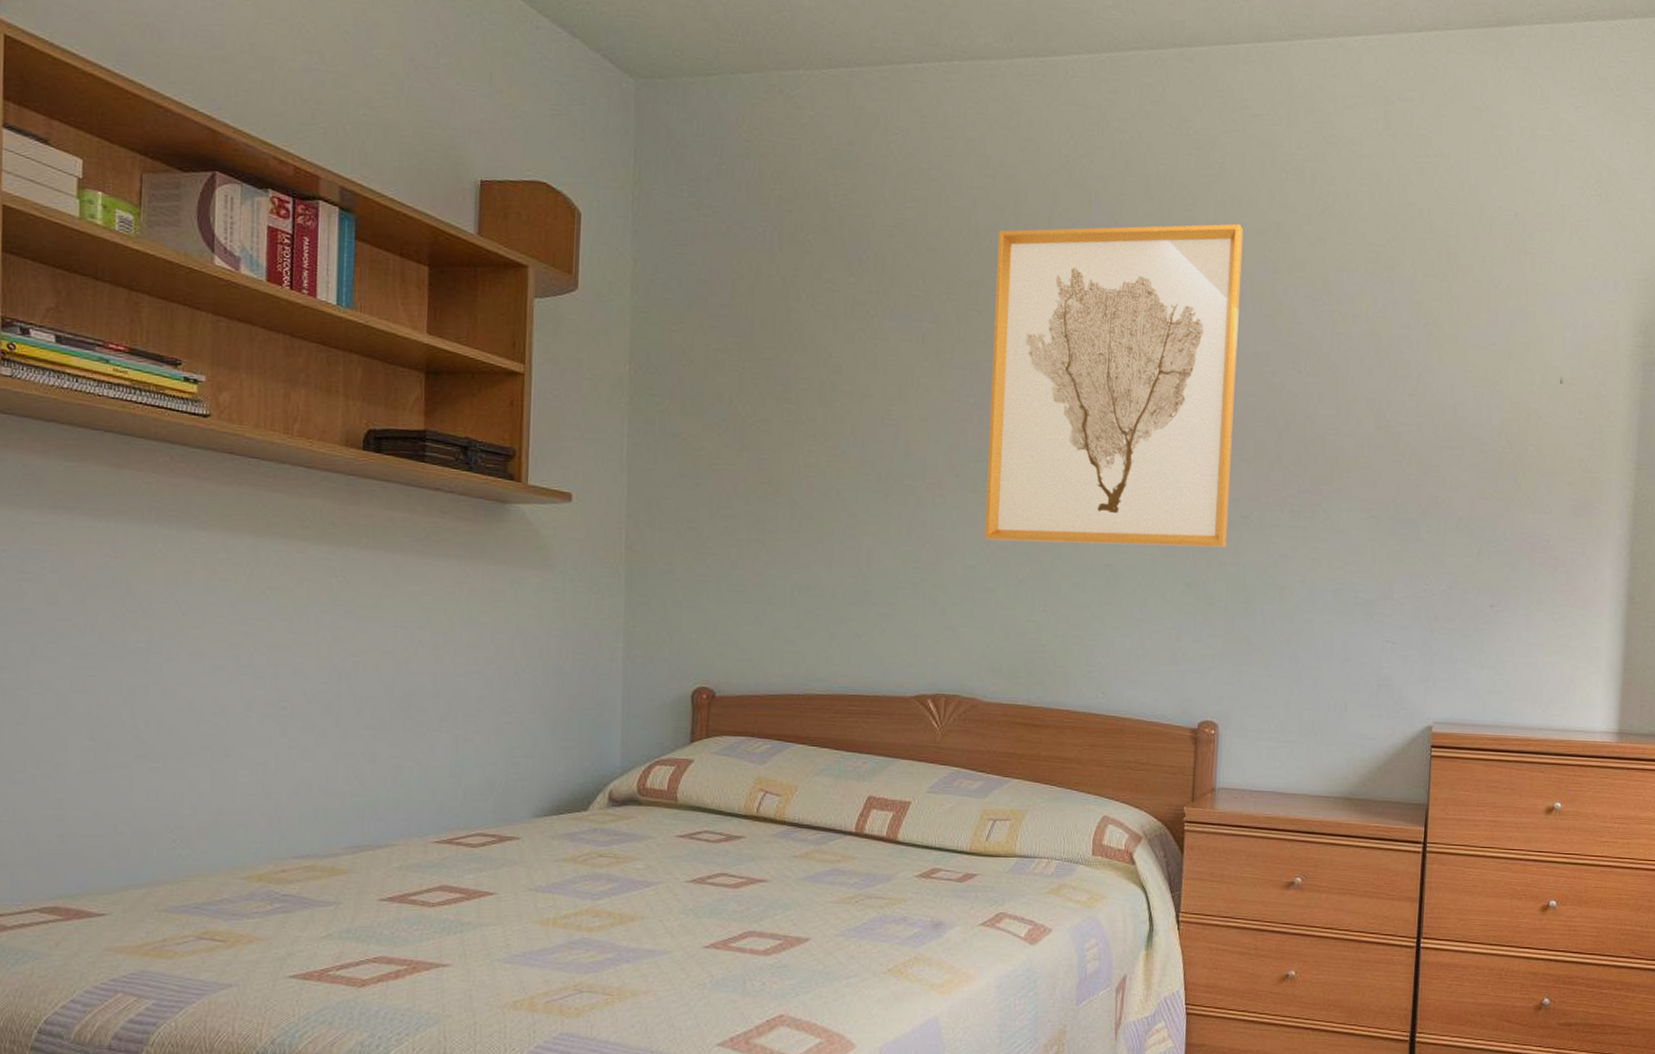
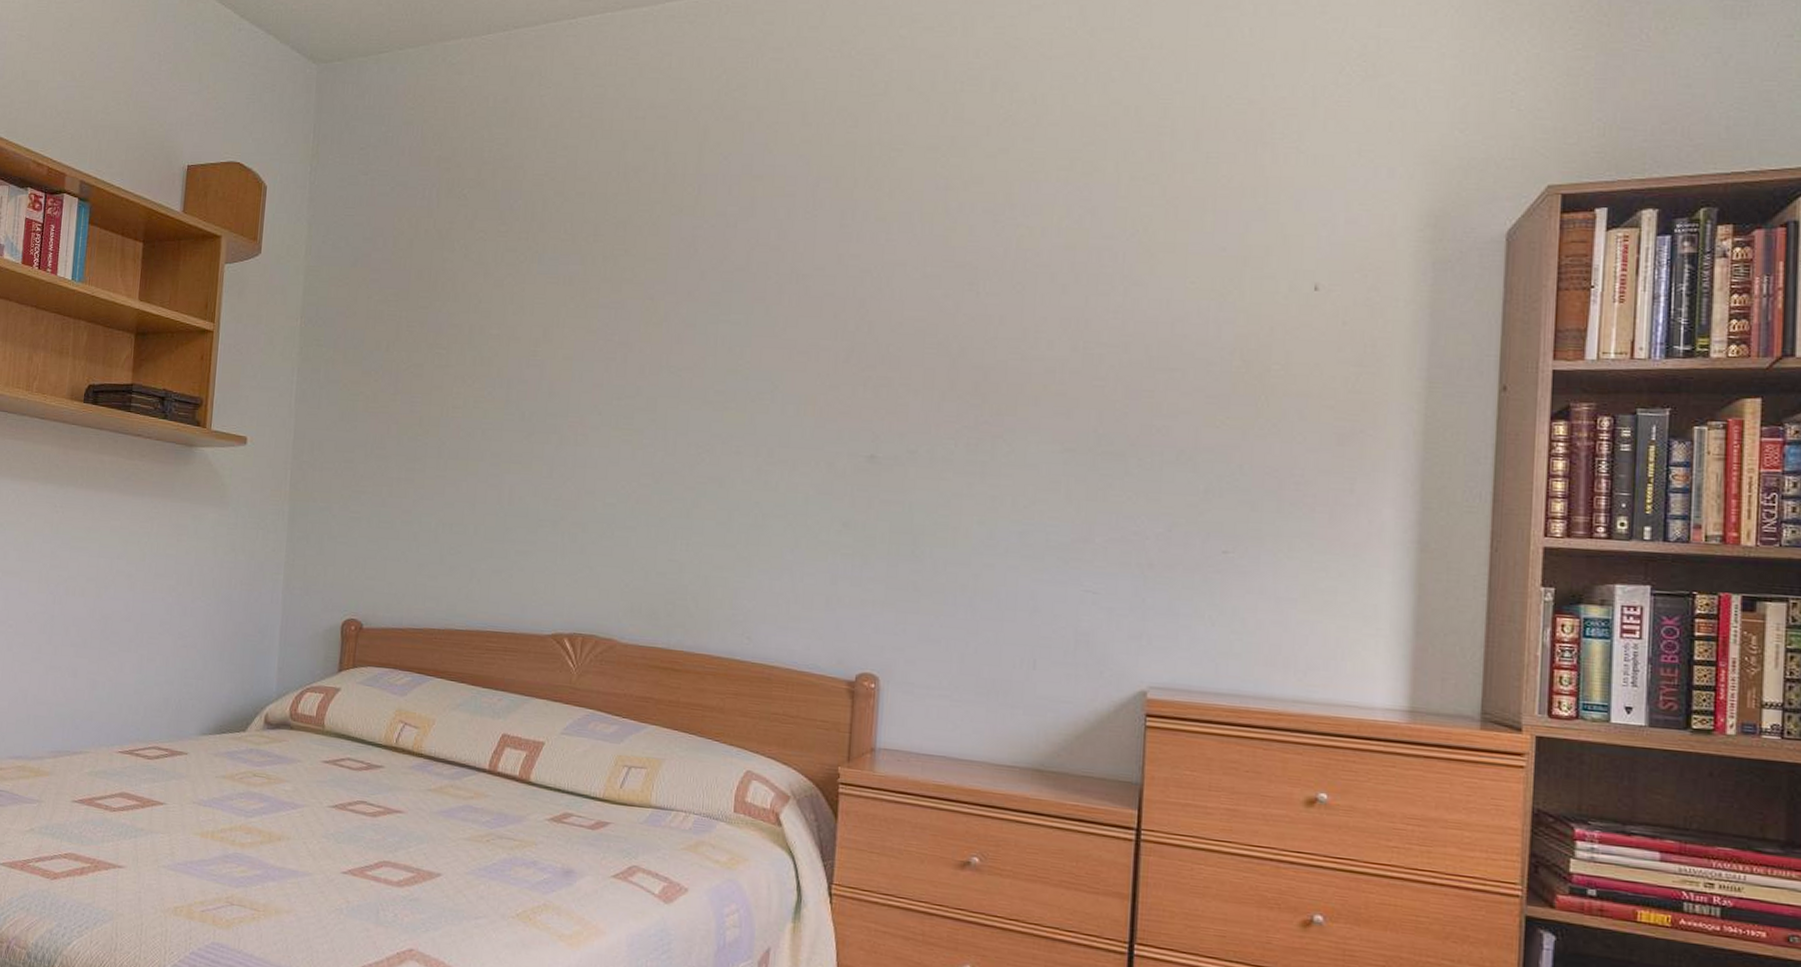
wall art: present [984,223,1244,548] -> none [625,142,912,485]

